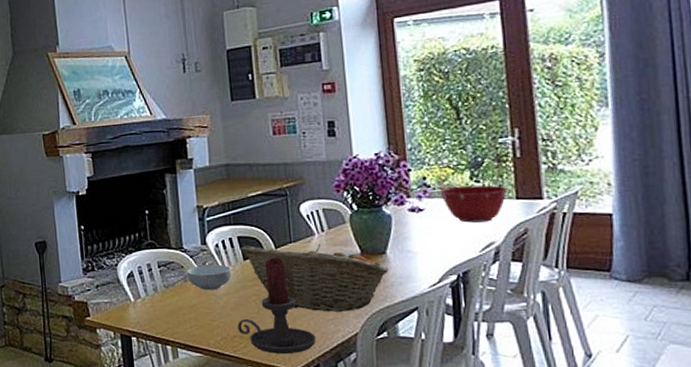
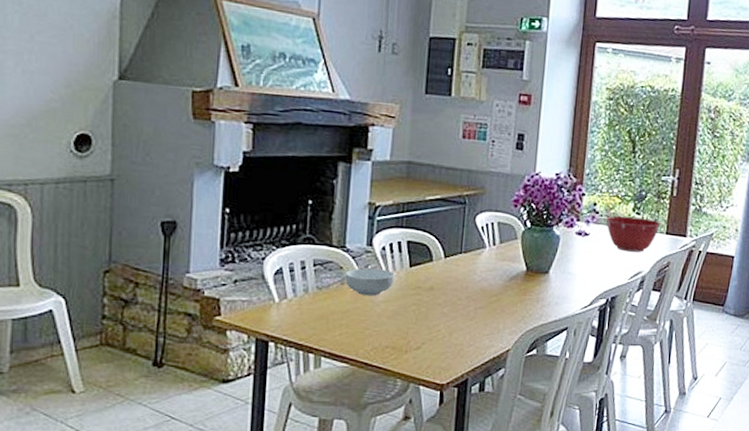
candle holder: present [237,257,316,355] -> none [391,266,470,368]
fruit basket: present [240,243,389,312] -> none [407,252,549,328]

